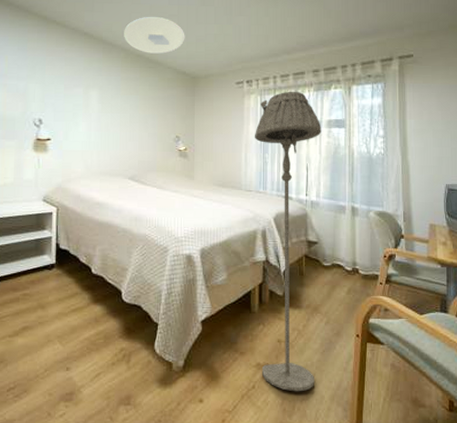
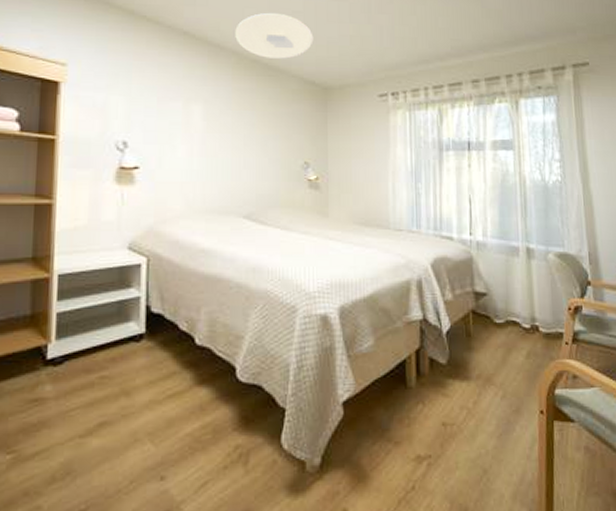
floor lamp: present [254,91,322,392] -> none [403,105,491,491]

